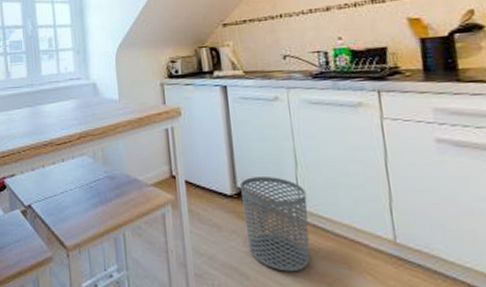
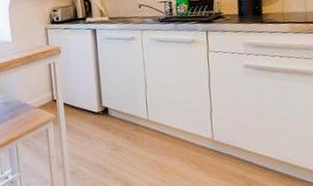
waste bin: present [240,177,310,272] -> none [105,97,154,166]

